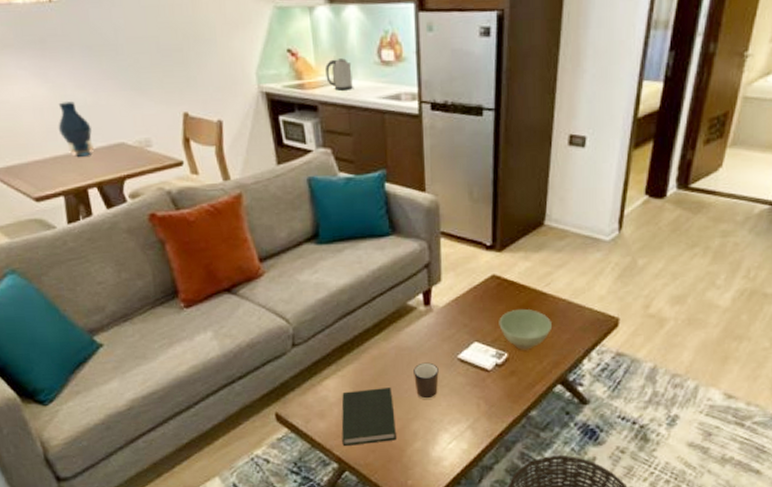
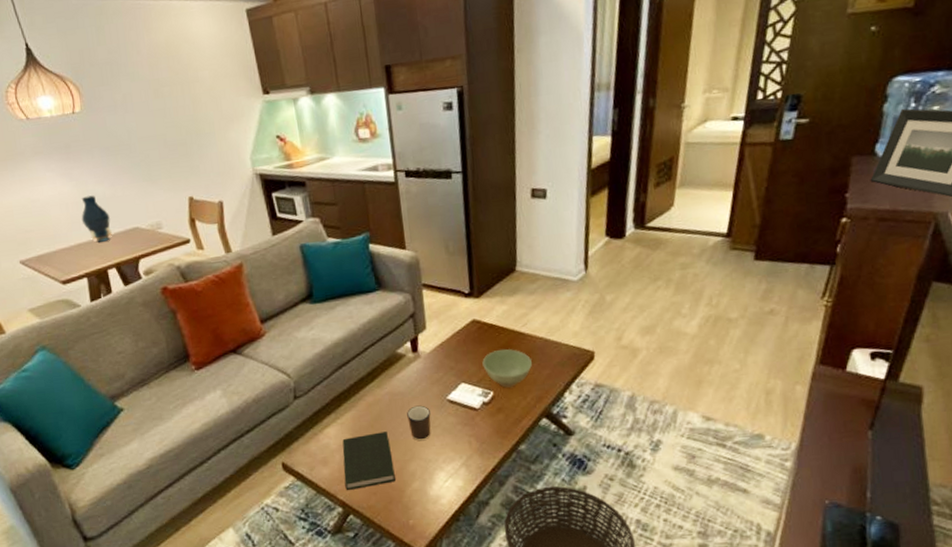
kettle: present [325,58,353,91] -> none [310,139,335,167]

